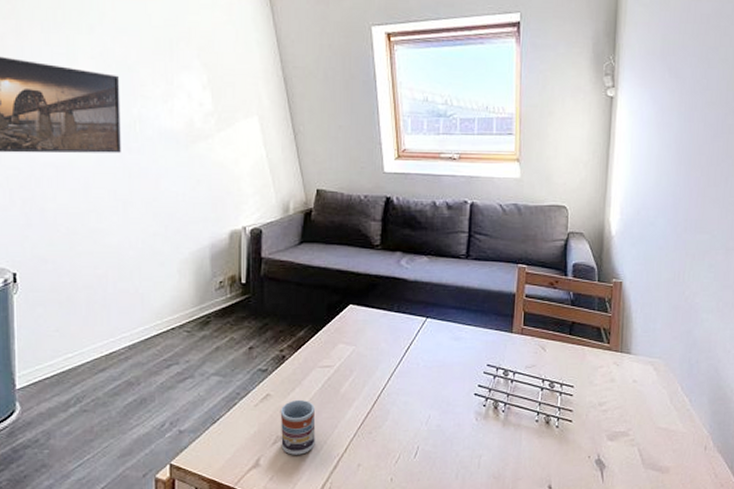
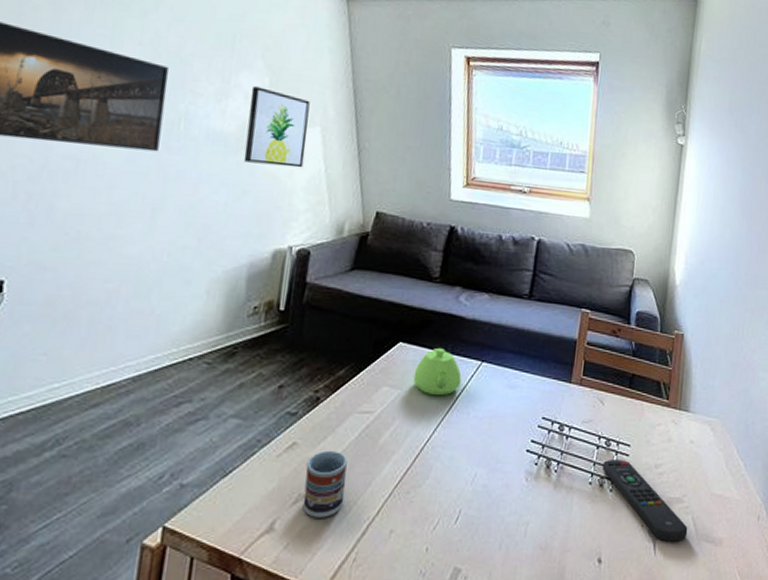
wall art: none [192,85,247,156] -> present [243,86,310,168]
teapot: none [365,307,409,350] -> present [413,347,462,396]
remote control: none [548,398,634,470] -> present [602,458,688,542]

